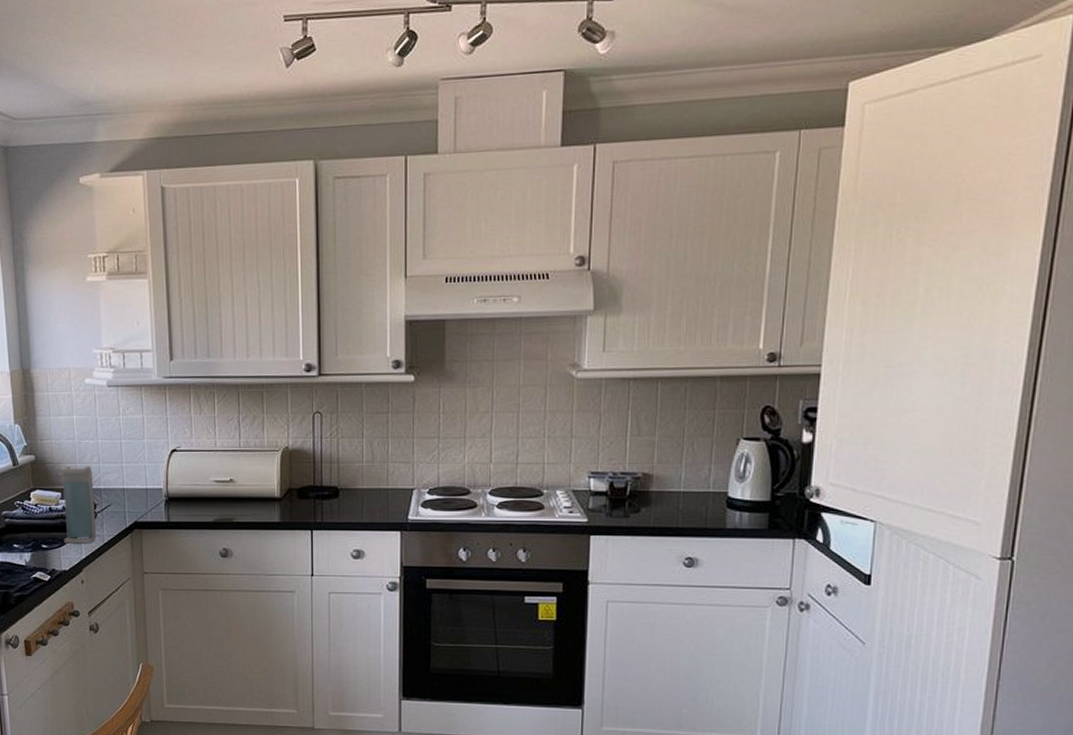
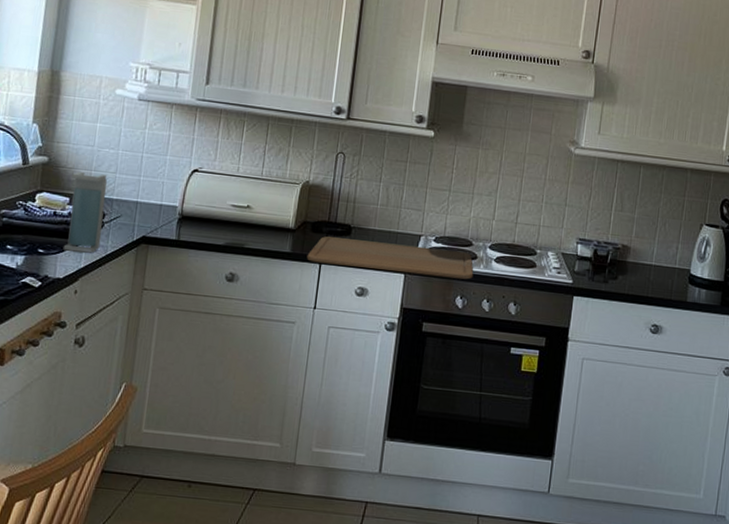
chopping board: none [297,501,475,530] -> present [306,236,474,280]

